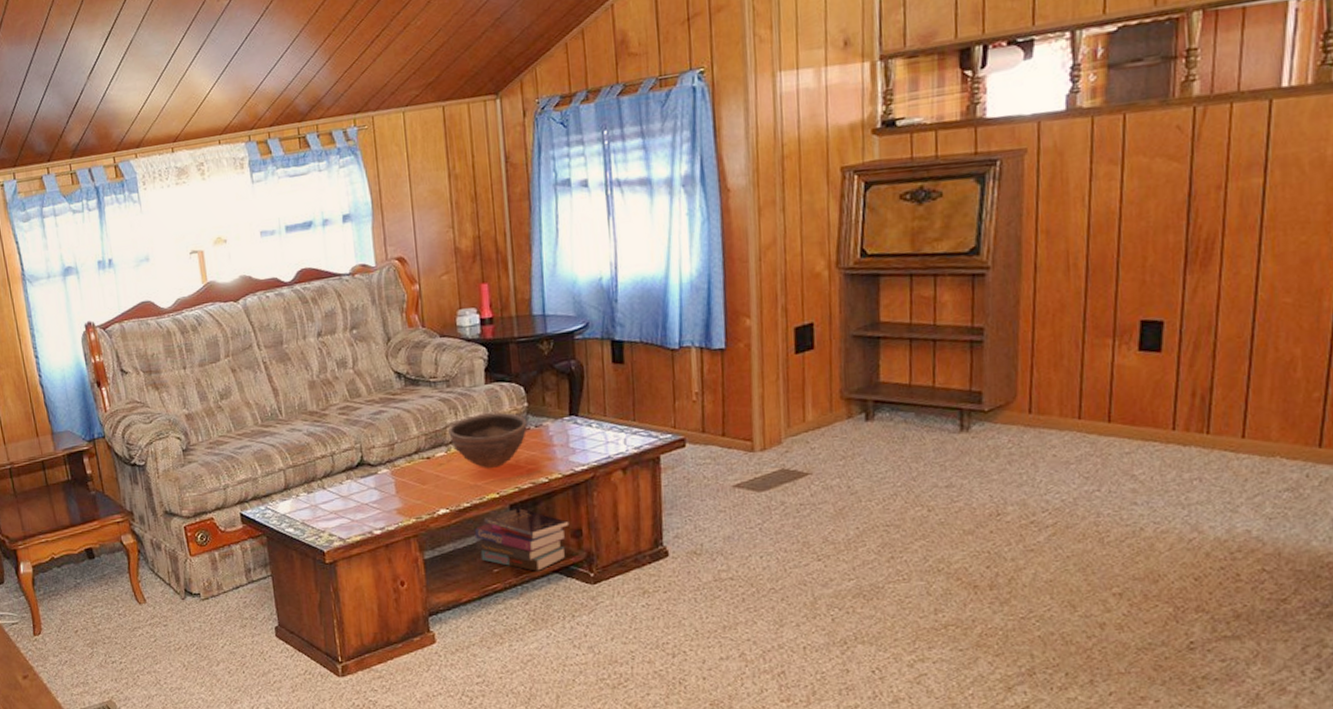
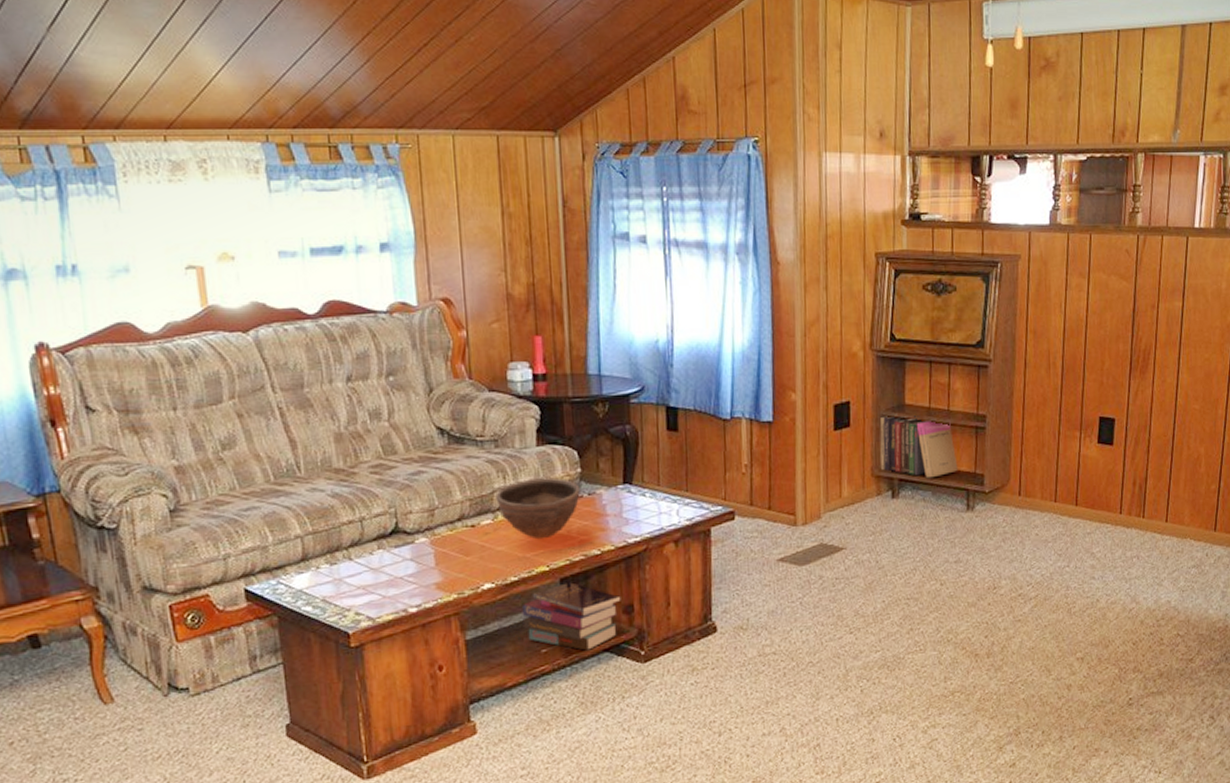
books: none [849,333,948,399] -> present [880,414,958,479]

